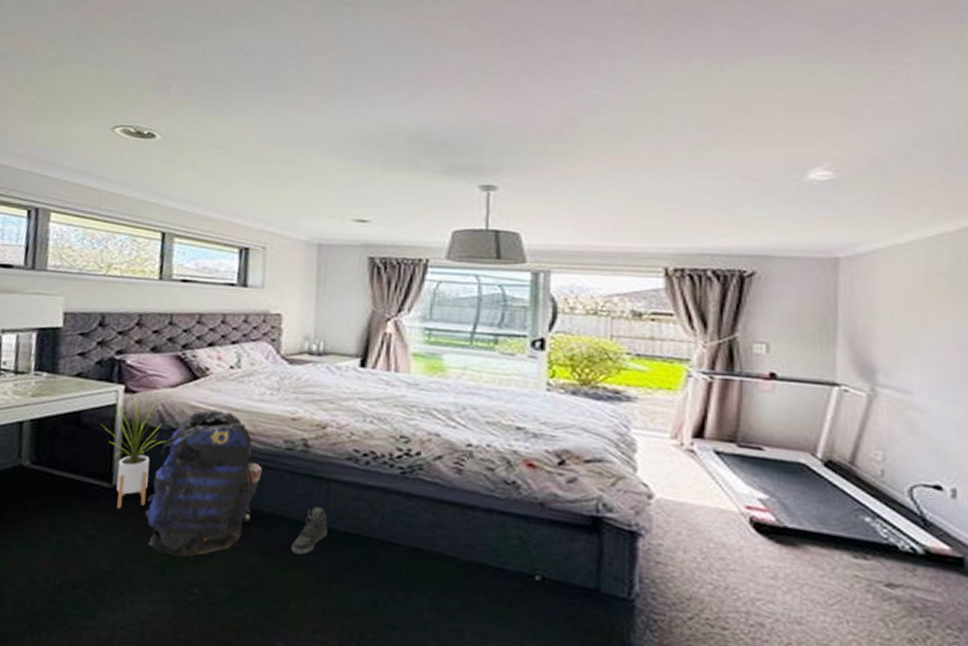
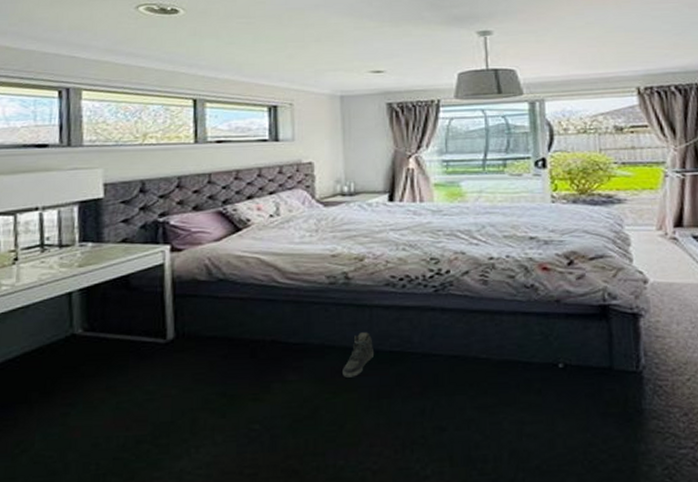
house plant: present [100,393,167,509] -> none [149,251,216,362]
backpack: present [145,409,263,558] -> none [201,256,309,399]

